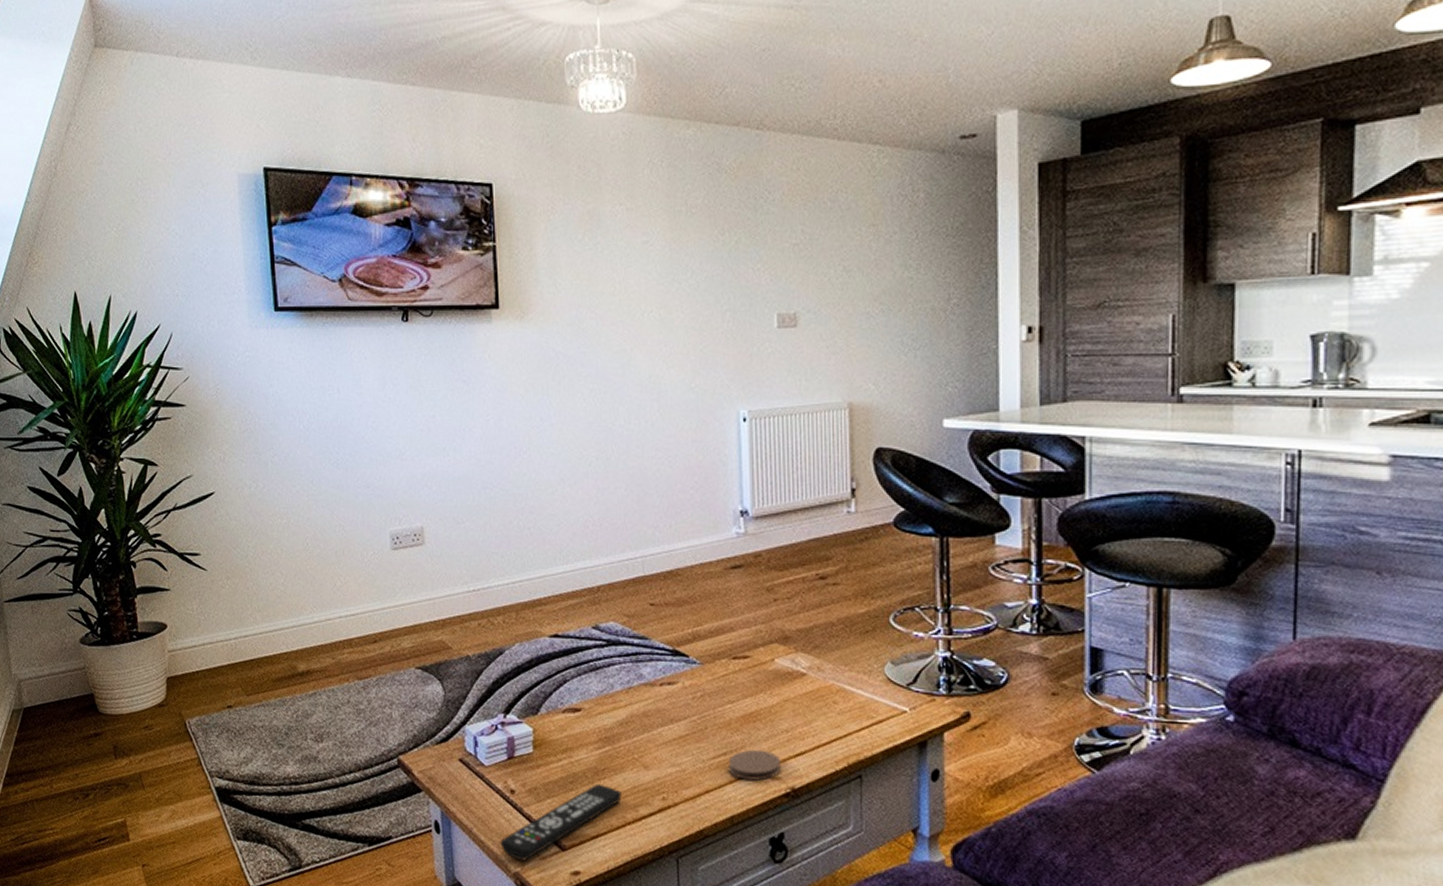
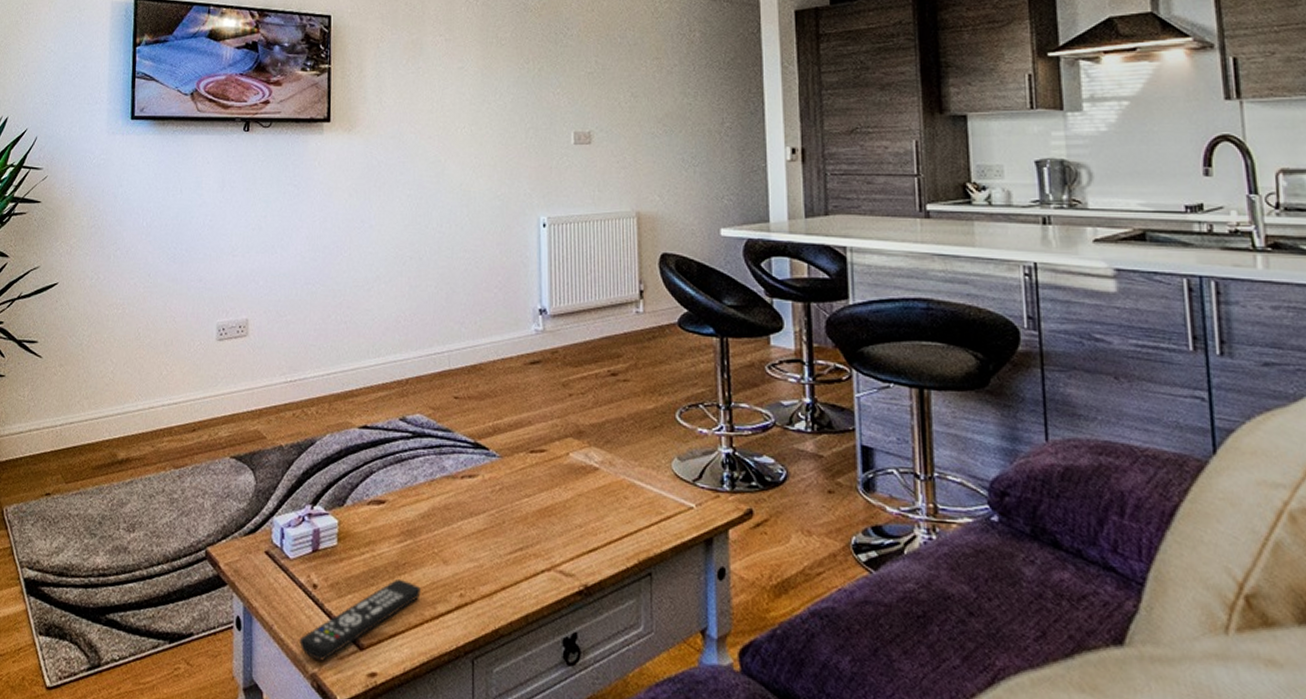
coaster: present [728,749,782,782] -> none [524,544,575,579]

